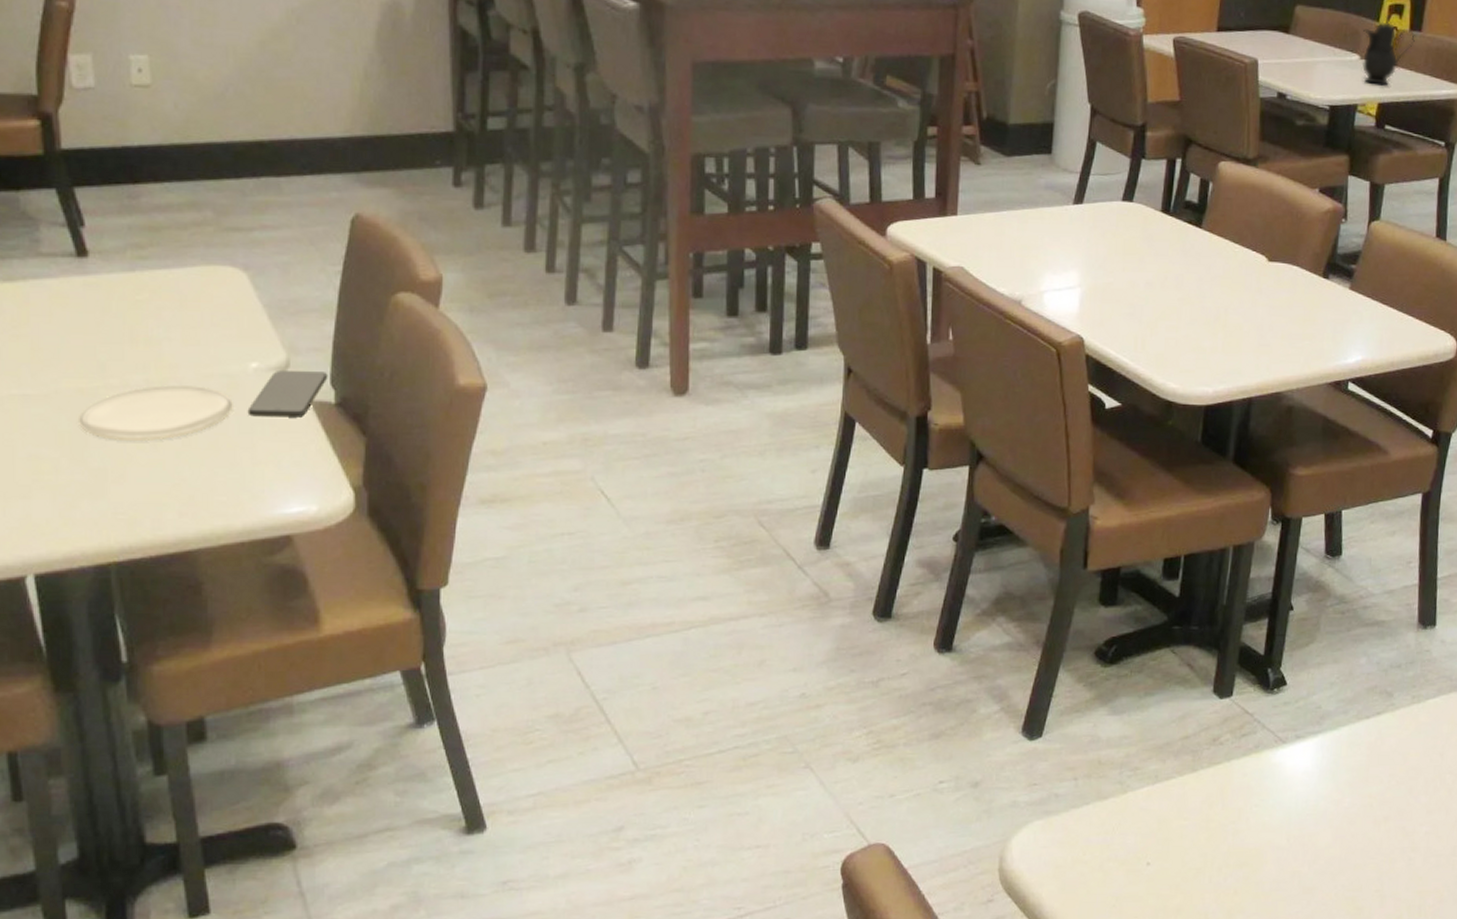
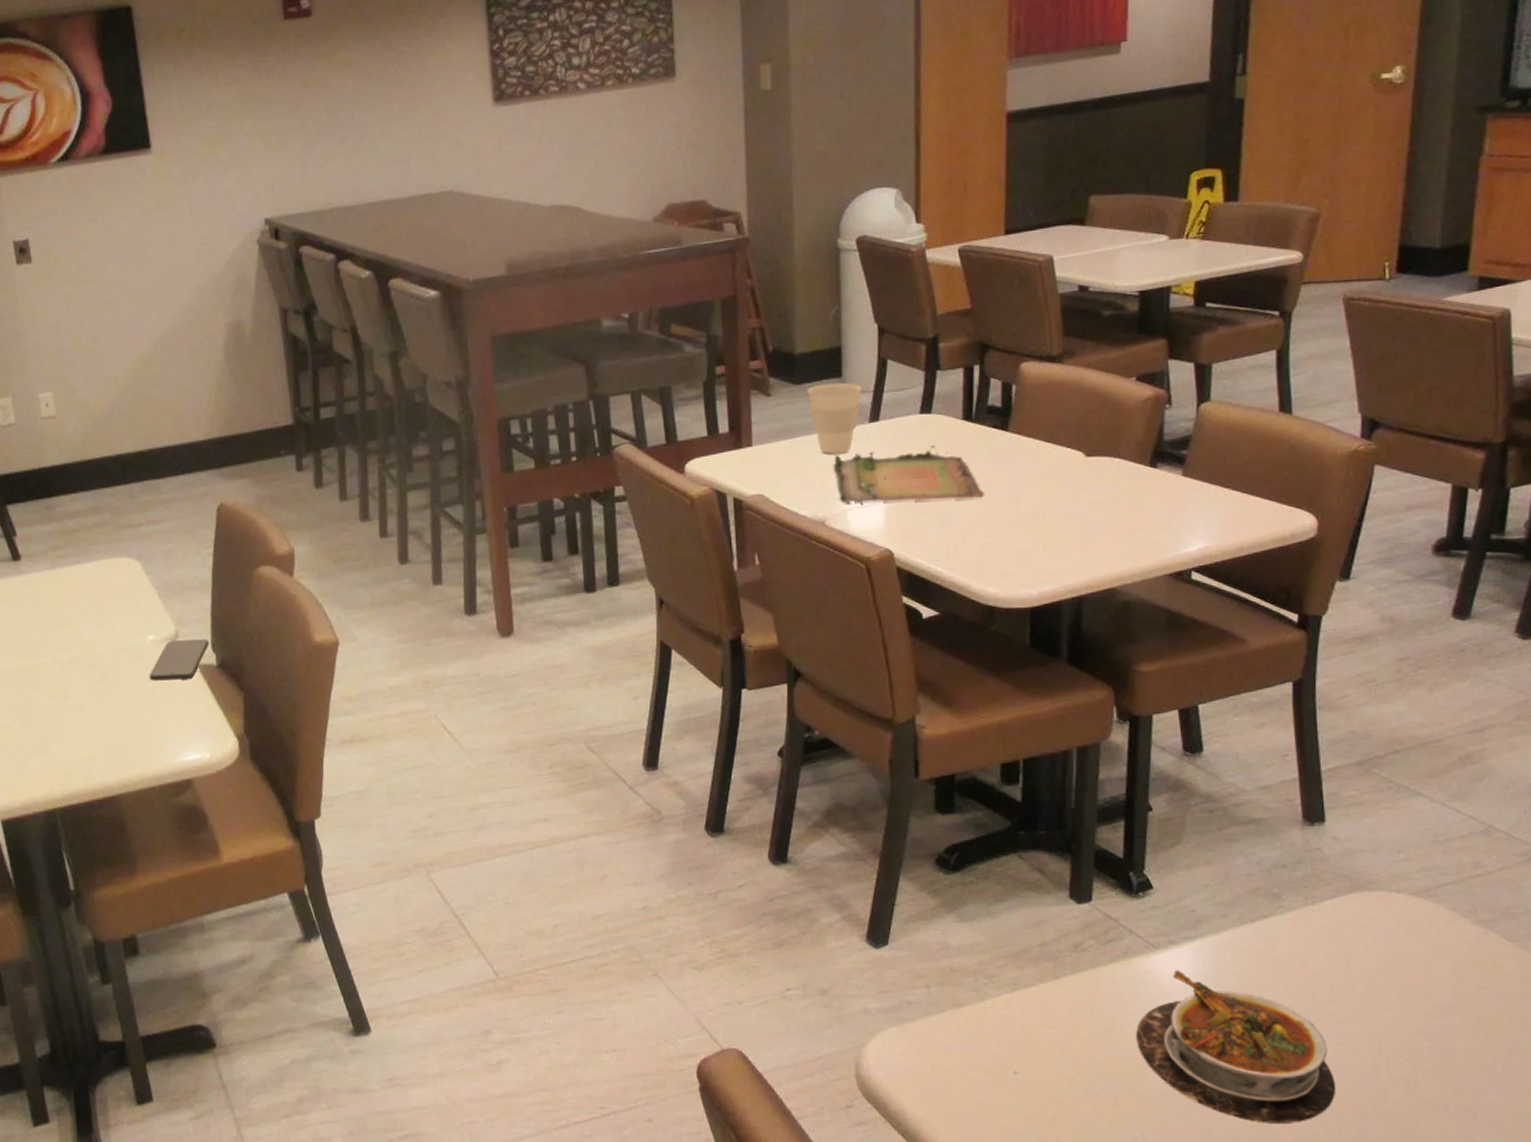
plate: present [77,385,233,442] -> none [23,658,138,708]
cup: none [1016,158,1070,233] -> present [807,382,863,454]
tray: none [1035,234,1175,292] -> present [834,445,986,505]
soup bowl: none [1259,763,1421,908] -> present [1136,970,1335,1123]
coffeepot: present [1362,13,1415,85] -> none [1170,188,1231,264]

